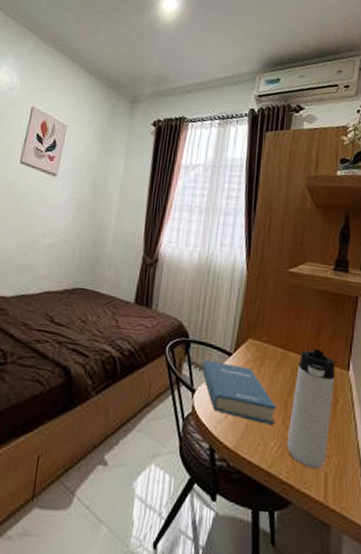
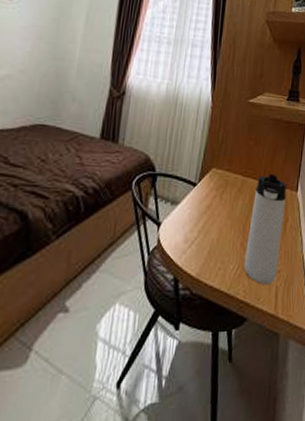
hardback book: present [201,359,276,425] -> none [167,191,236,249]

